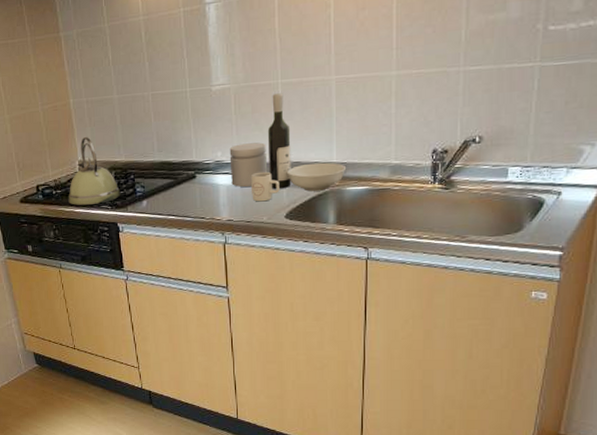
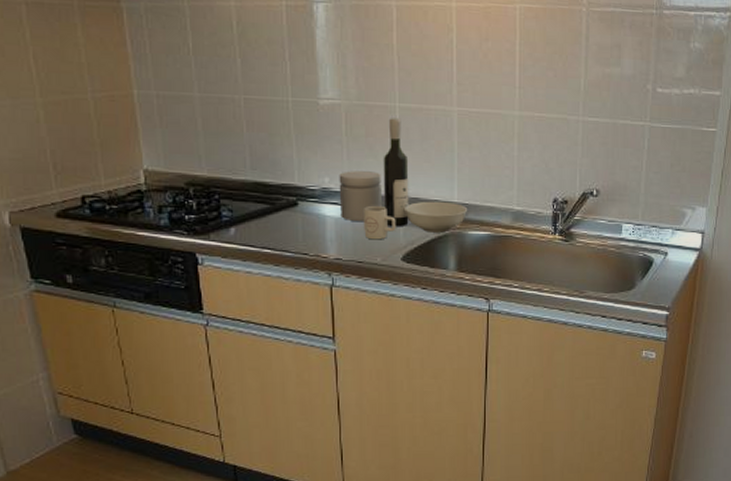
kettle: present [68,136,121,206] -> none [128,139,202,229]

